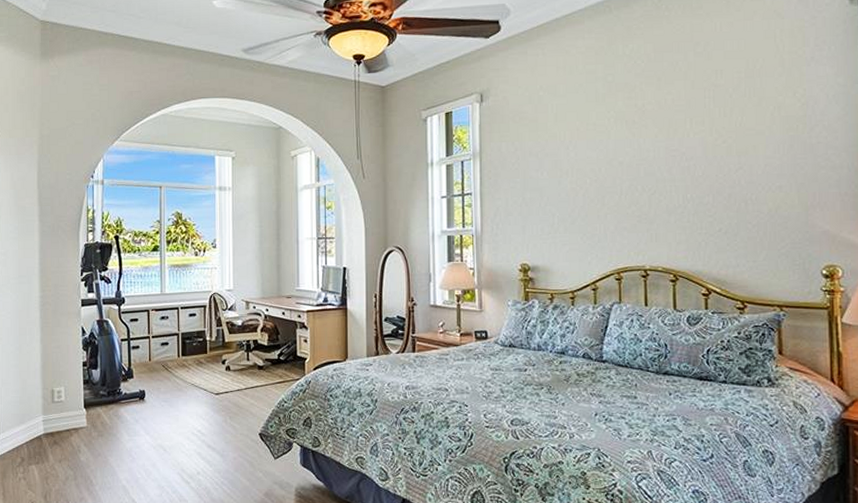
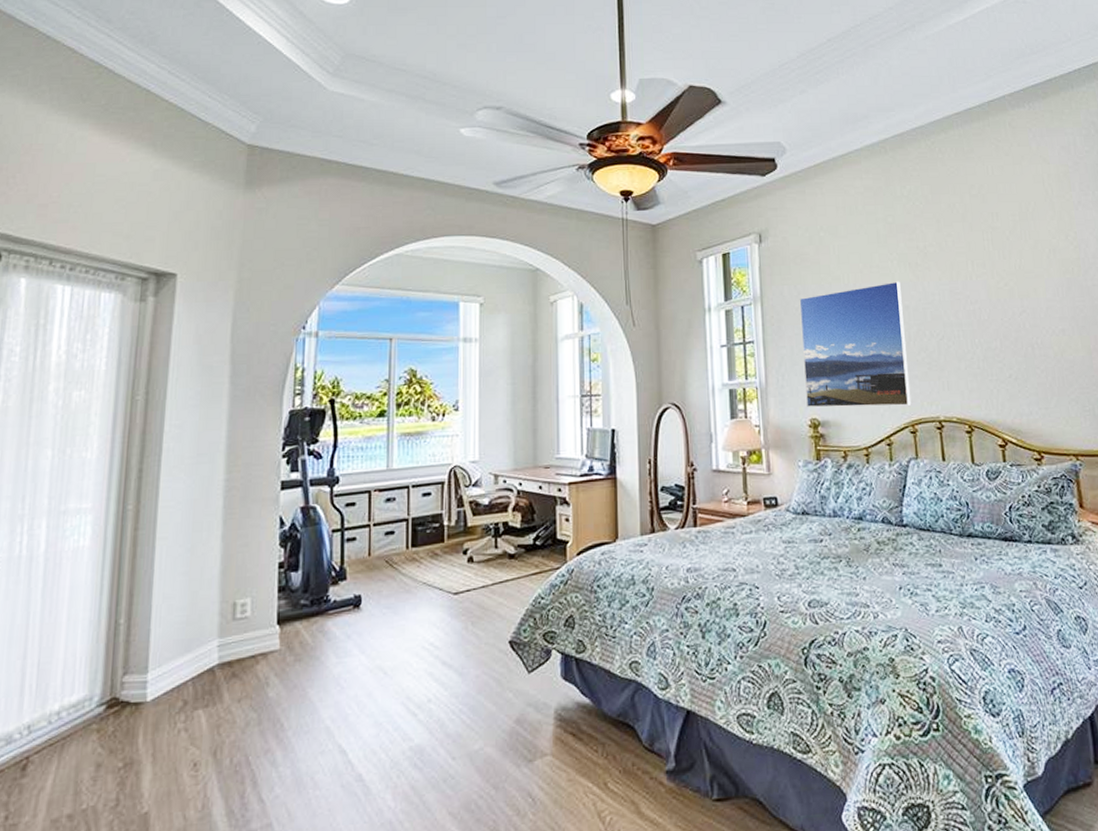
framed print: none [516,138,619,255] -> present [799,281,912,408]

